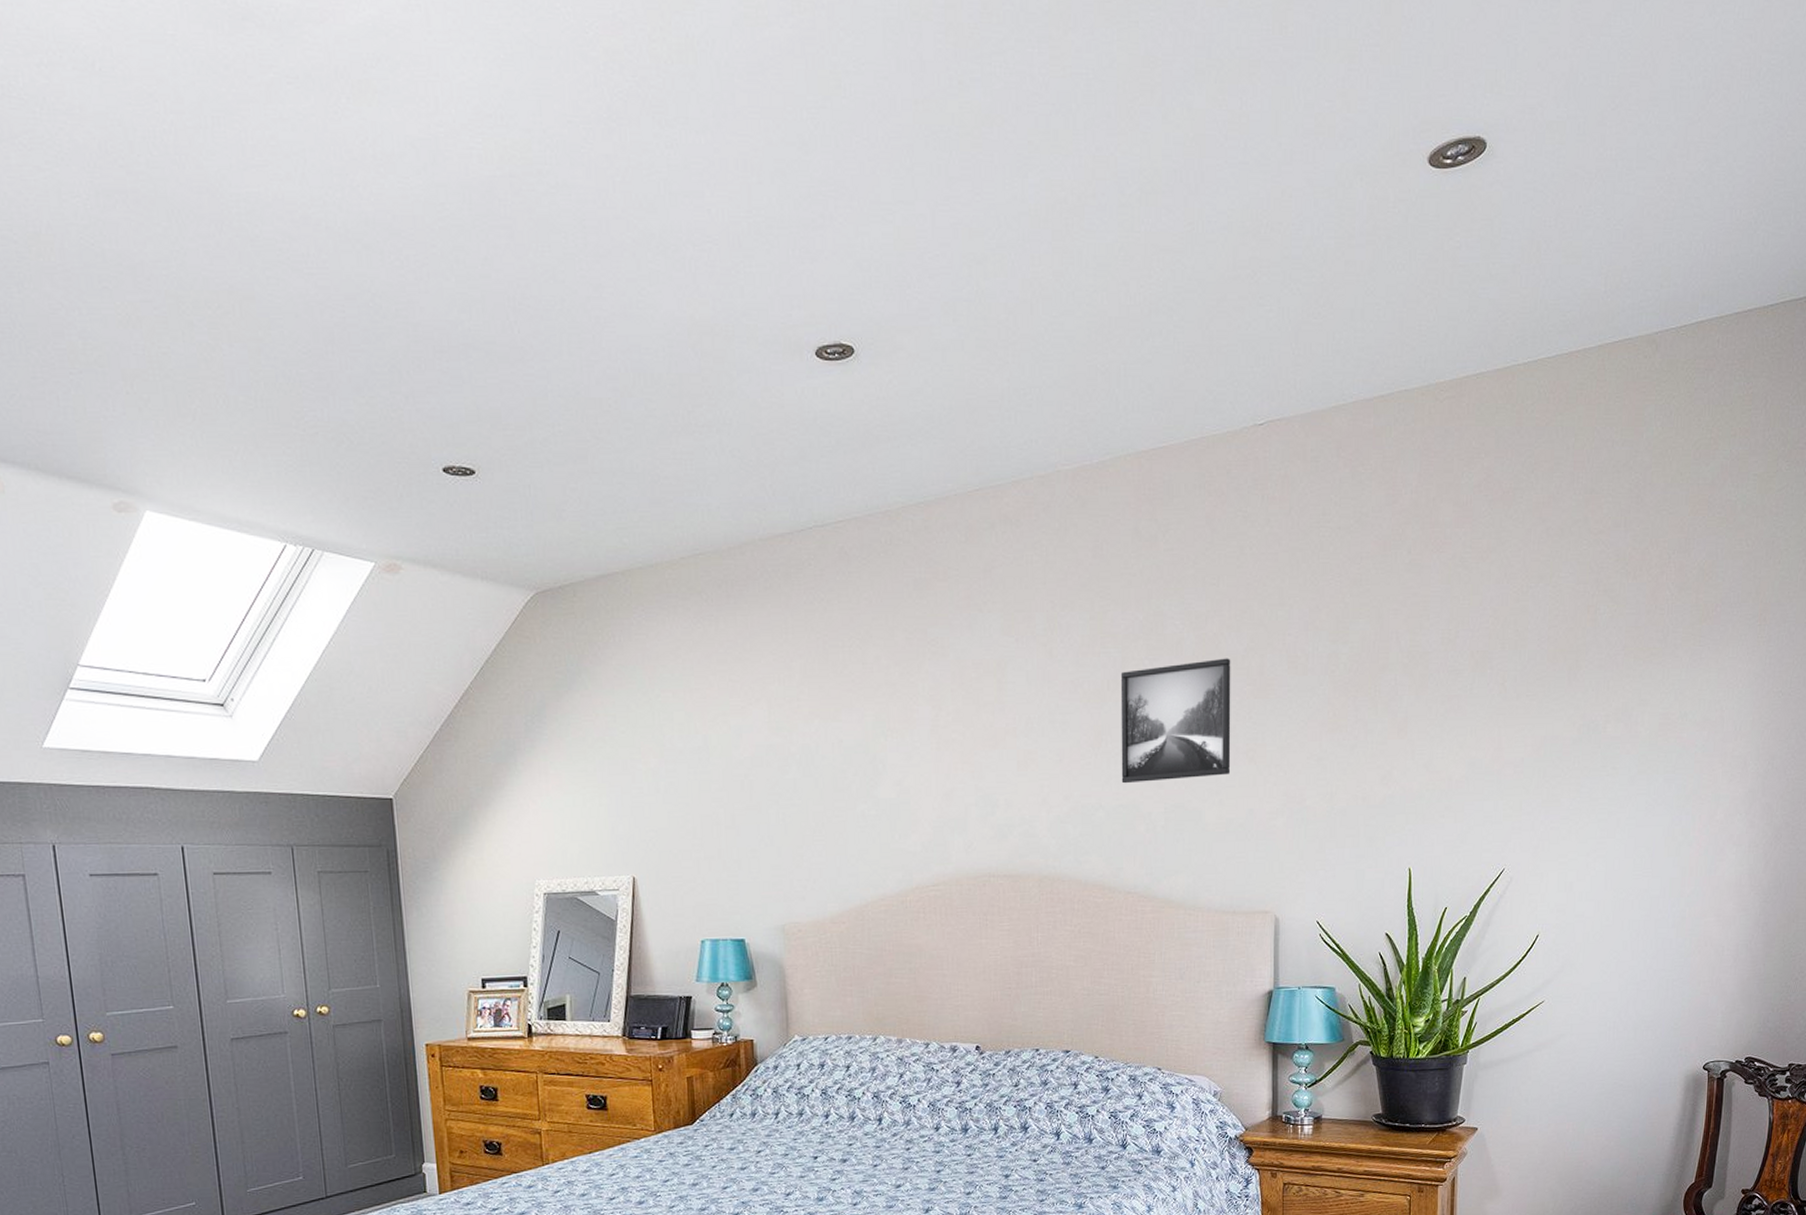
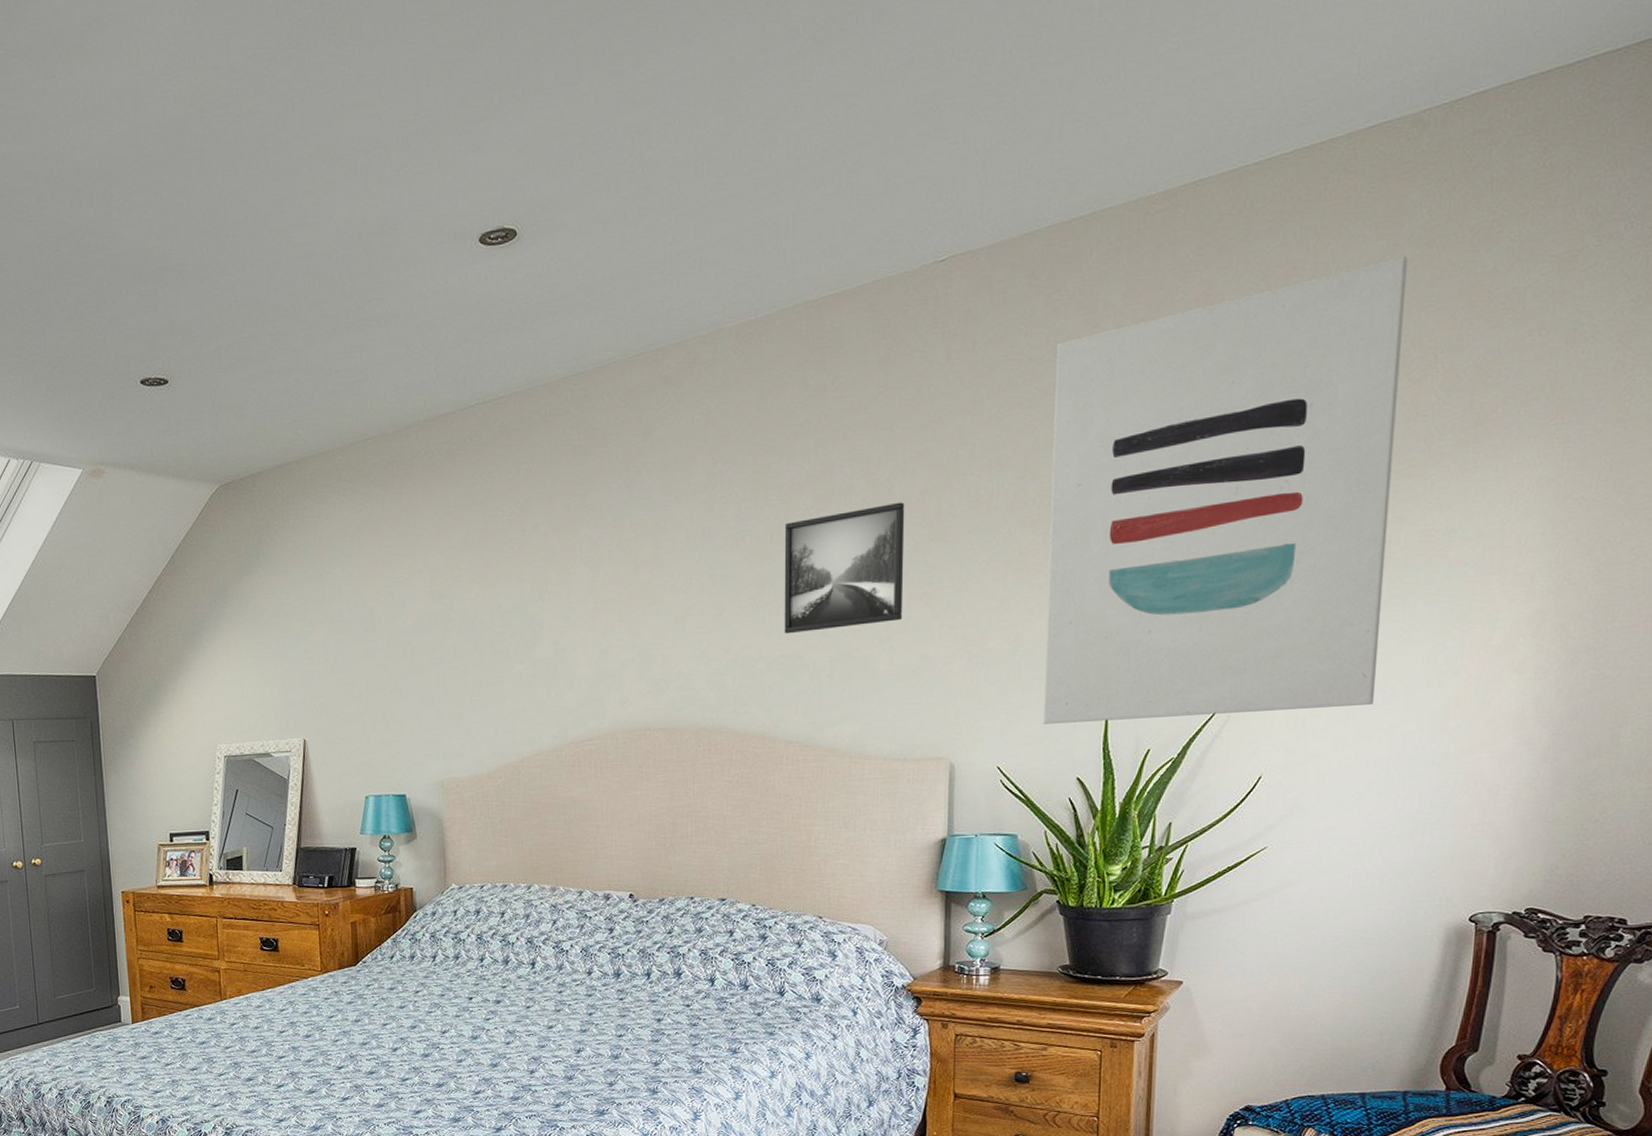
wall art: none [1356,462,1646,881] -> present [1043,255,1407,724]

